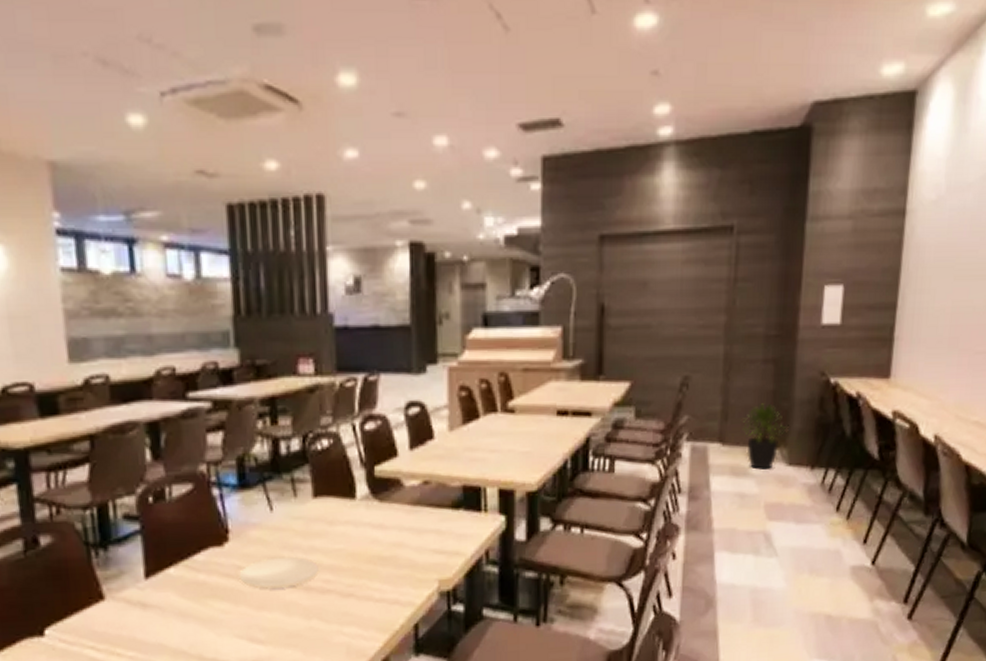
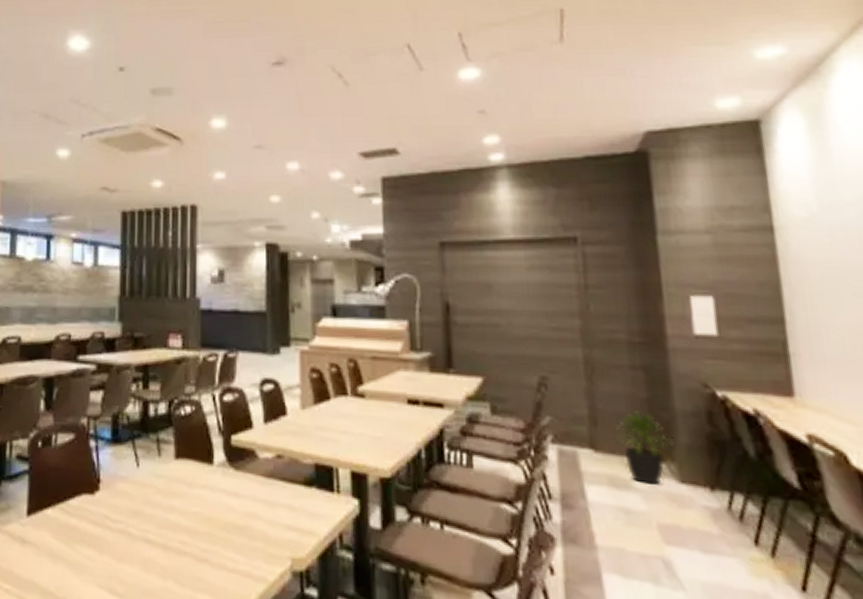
plate: present [239,556,319,589] -> none [105,511,176,544]

